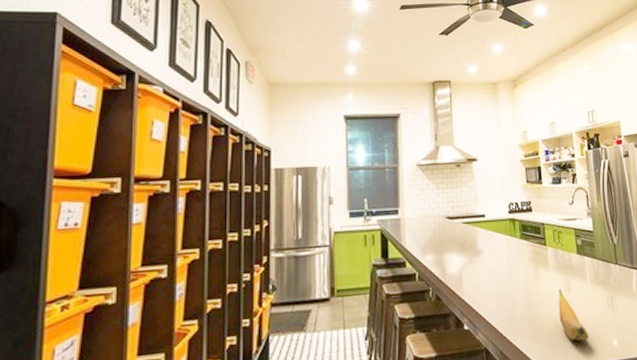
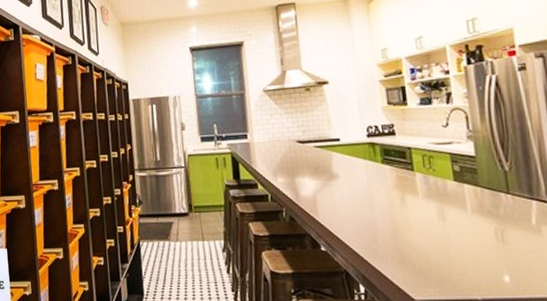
banana: present [558,289,588,341] -> none [430,217,470,273]

